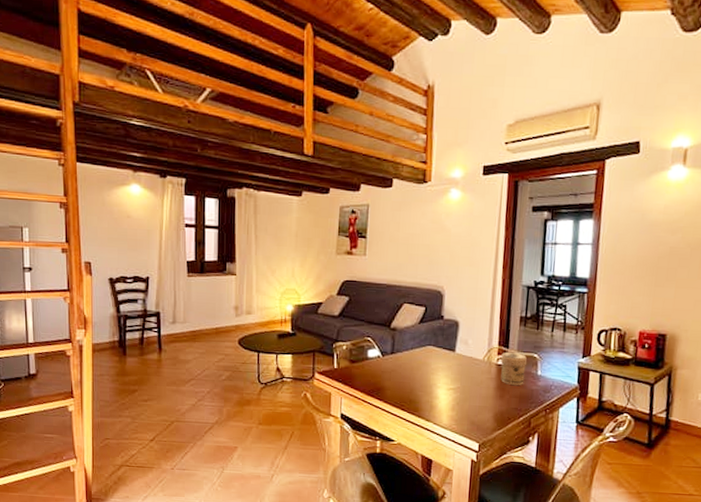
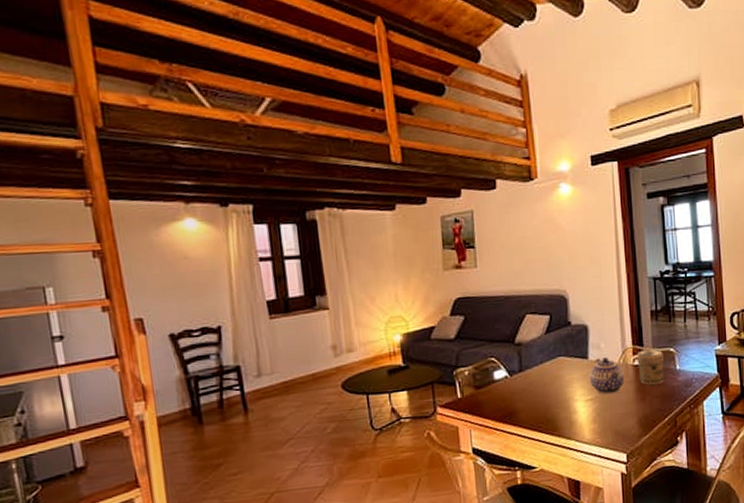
teapot: none [454,353,487,387] -> present [589,357,625,395]

